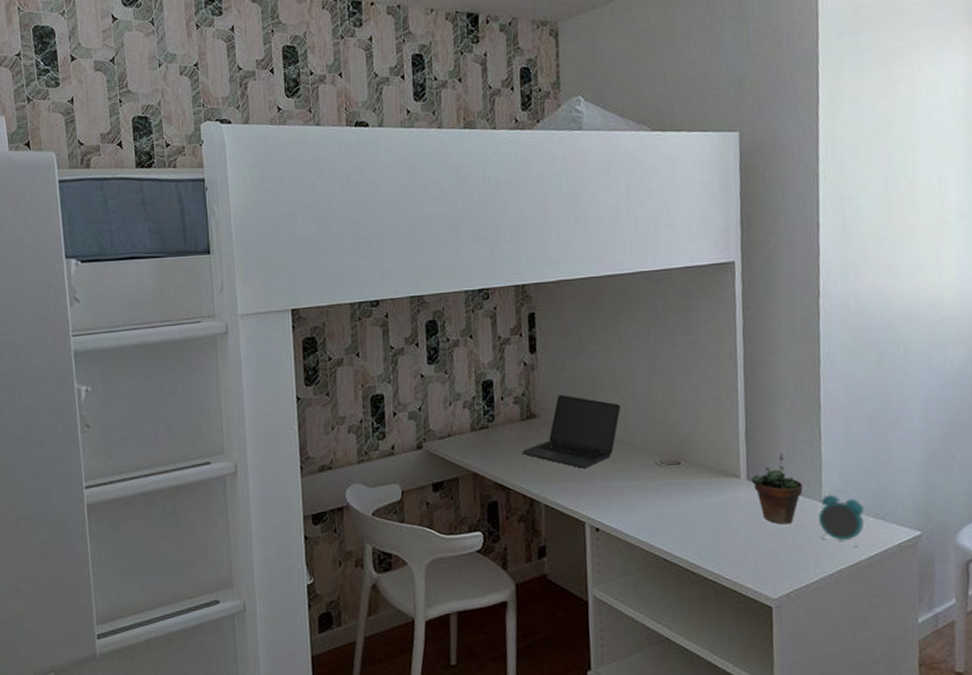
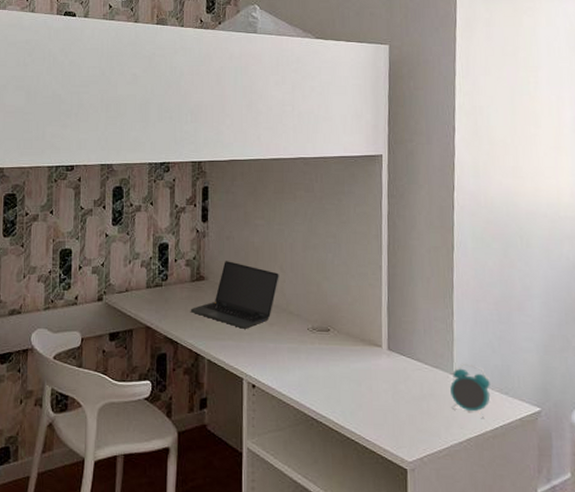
succulent plant: present [750,452,803,525] -> none [391,326,437,393]

